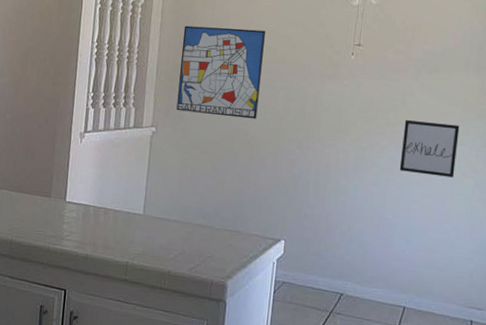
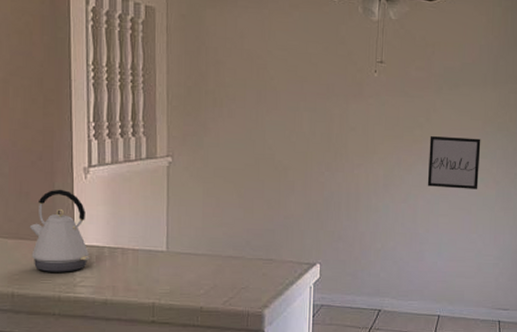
kettle: none [29,150,78,226] -> present [29,189,90,272]
wall art: present [176,25,265,119] -> none [193,44,284,143]

